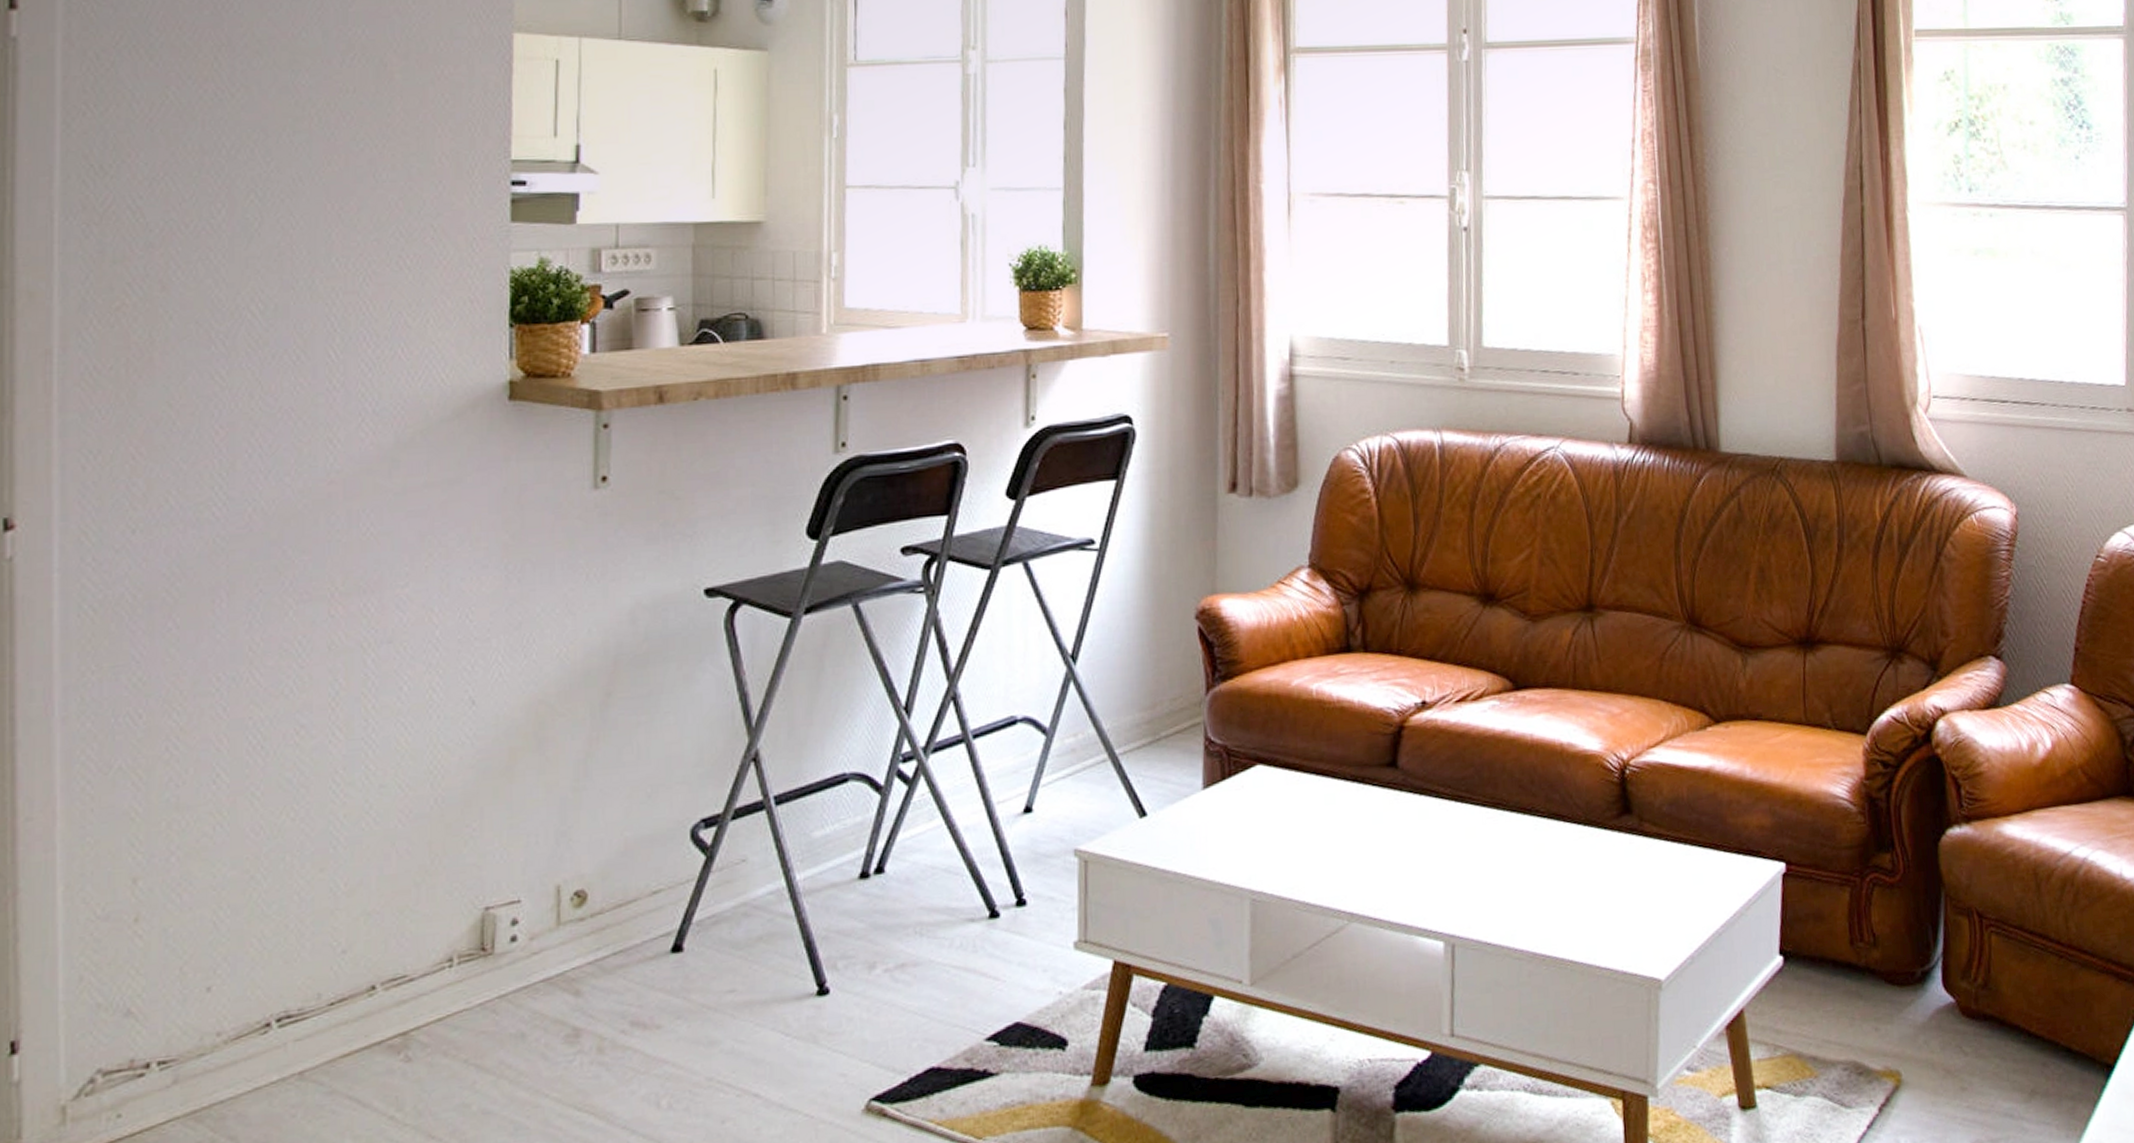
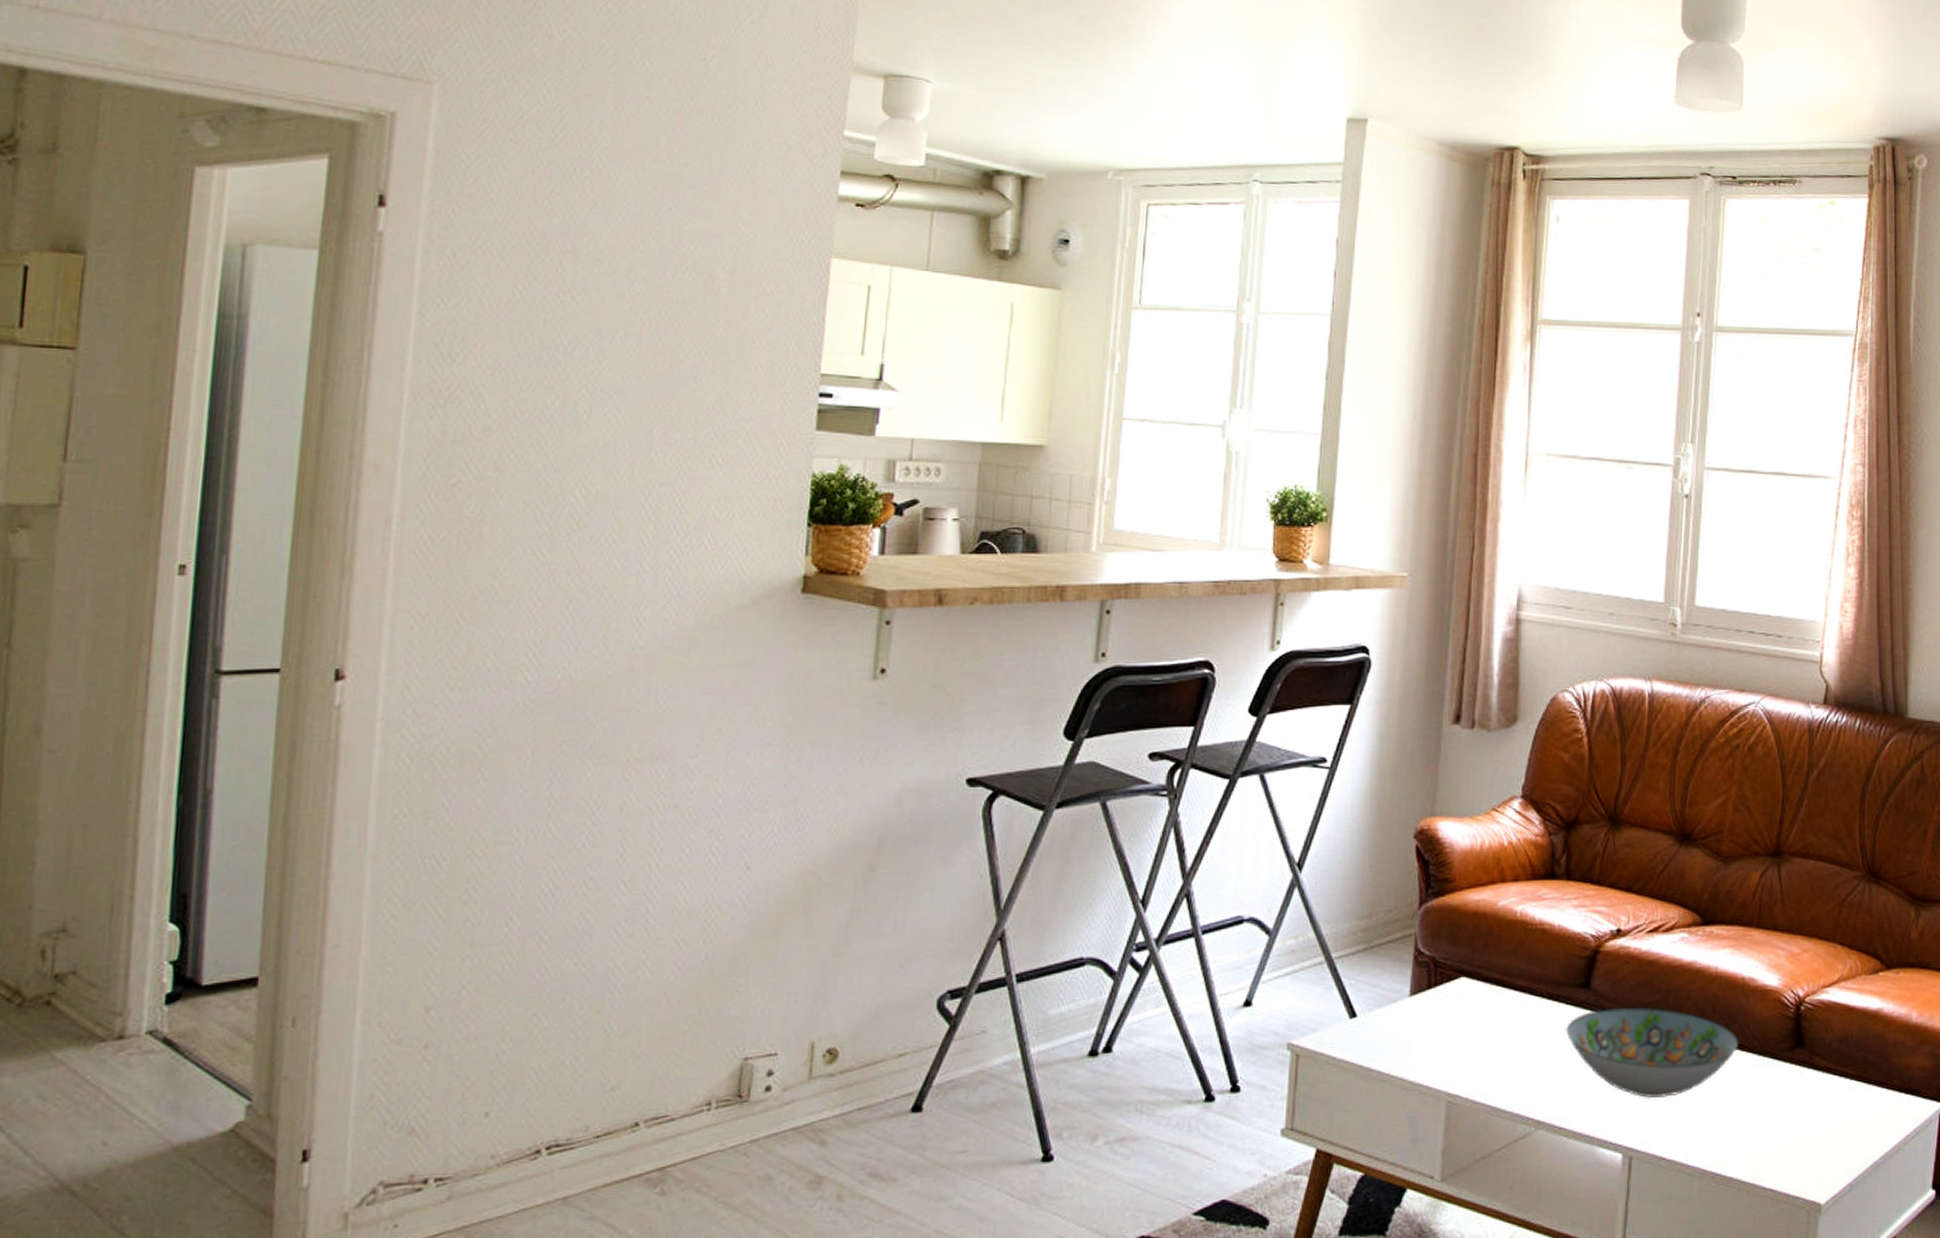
decorative bowl: none [1373,782,1562,881] -> present [1565,1006,1739,1099]

